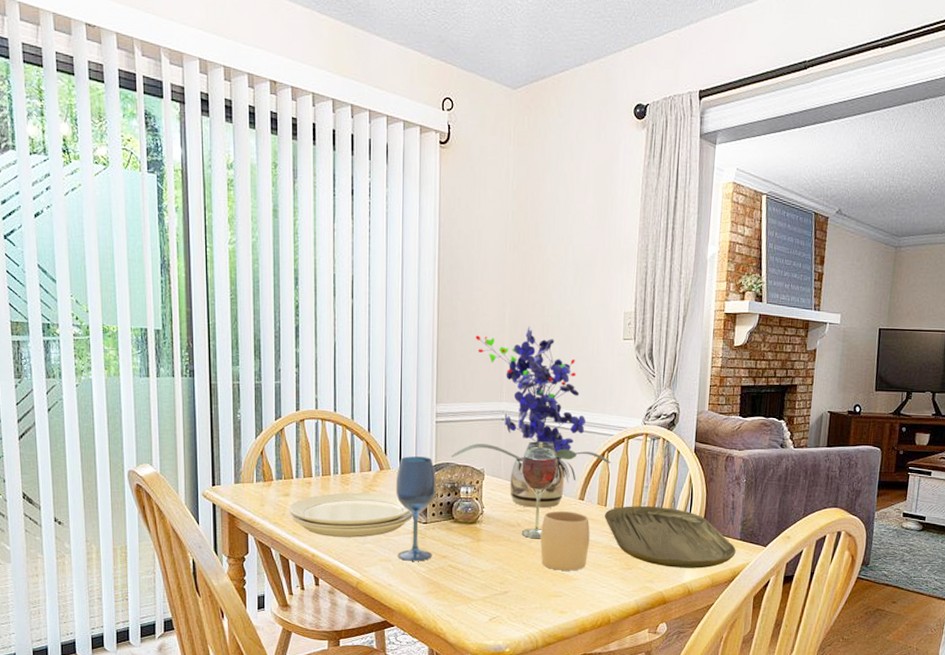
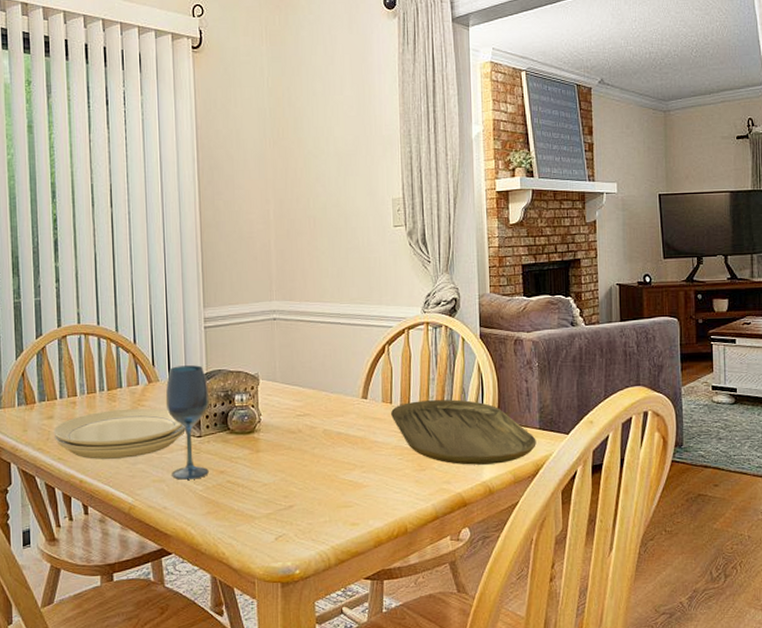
flower arrangement: present [451,325,612,508] -> none [223,220,393,411]
wineglass: present [521,441,558,538] -> none [298,339,337,444]
mug: present [540,511,590,571] -> none [324,412,377,478]

